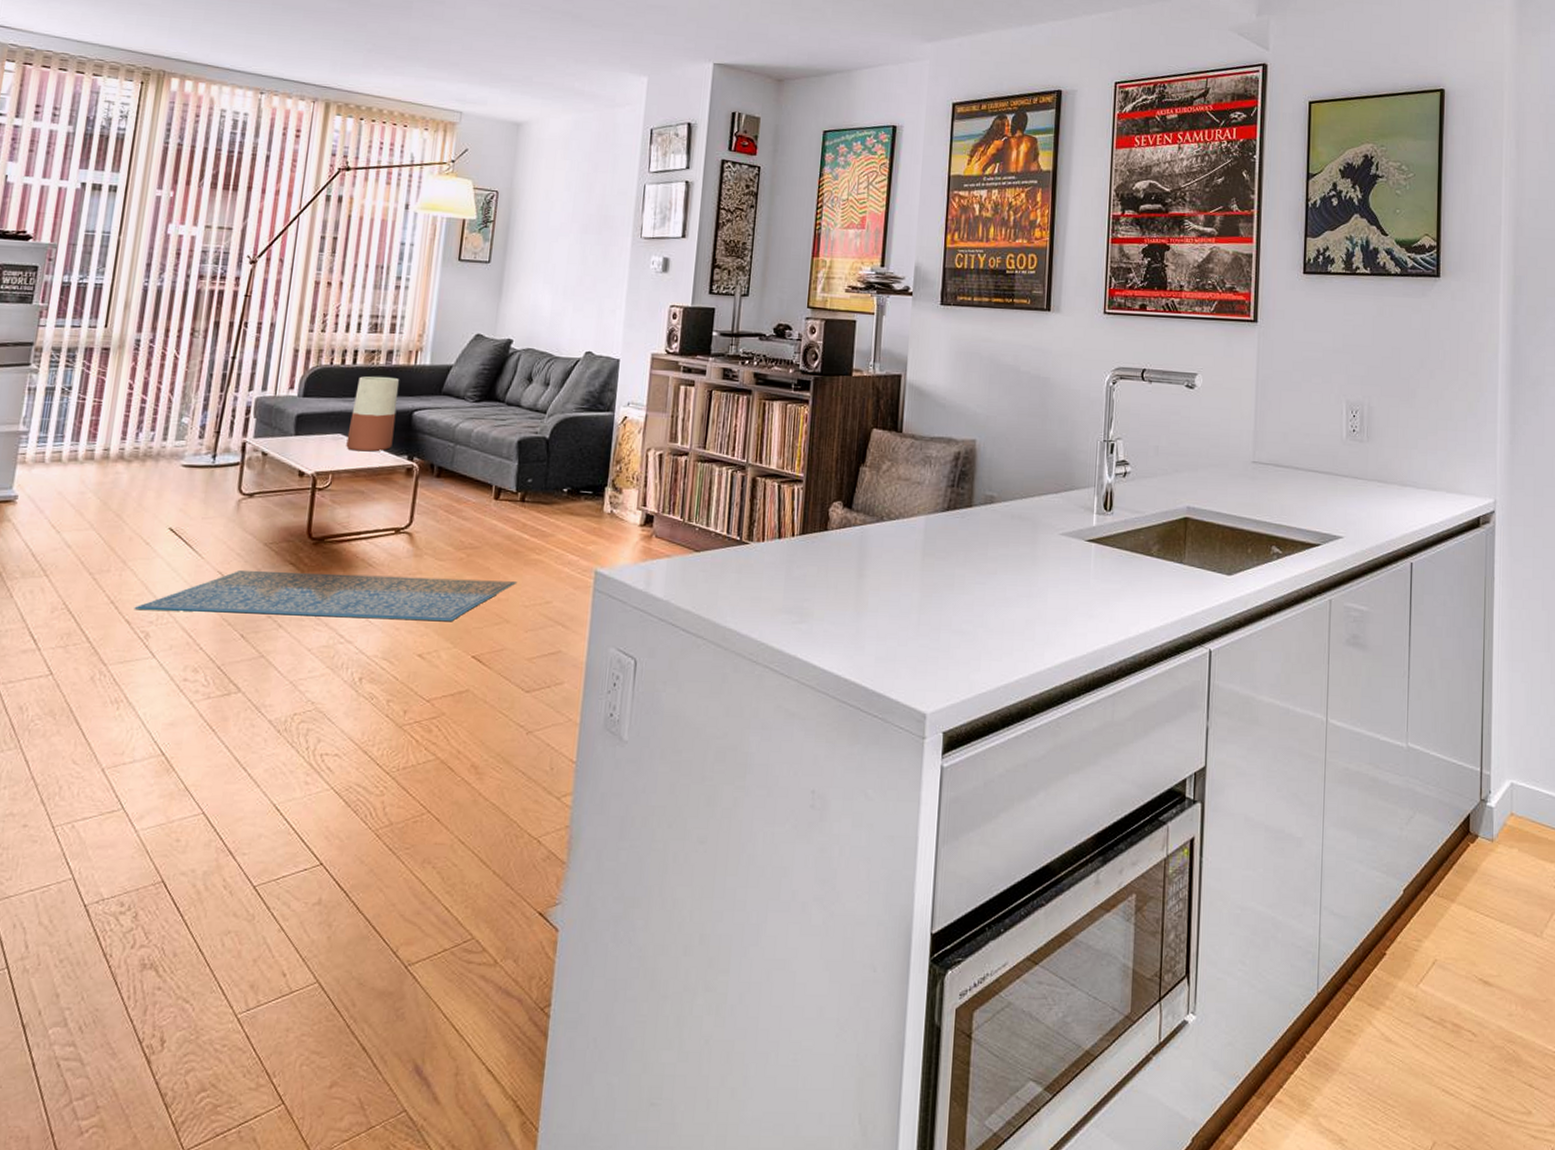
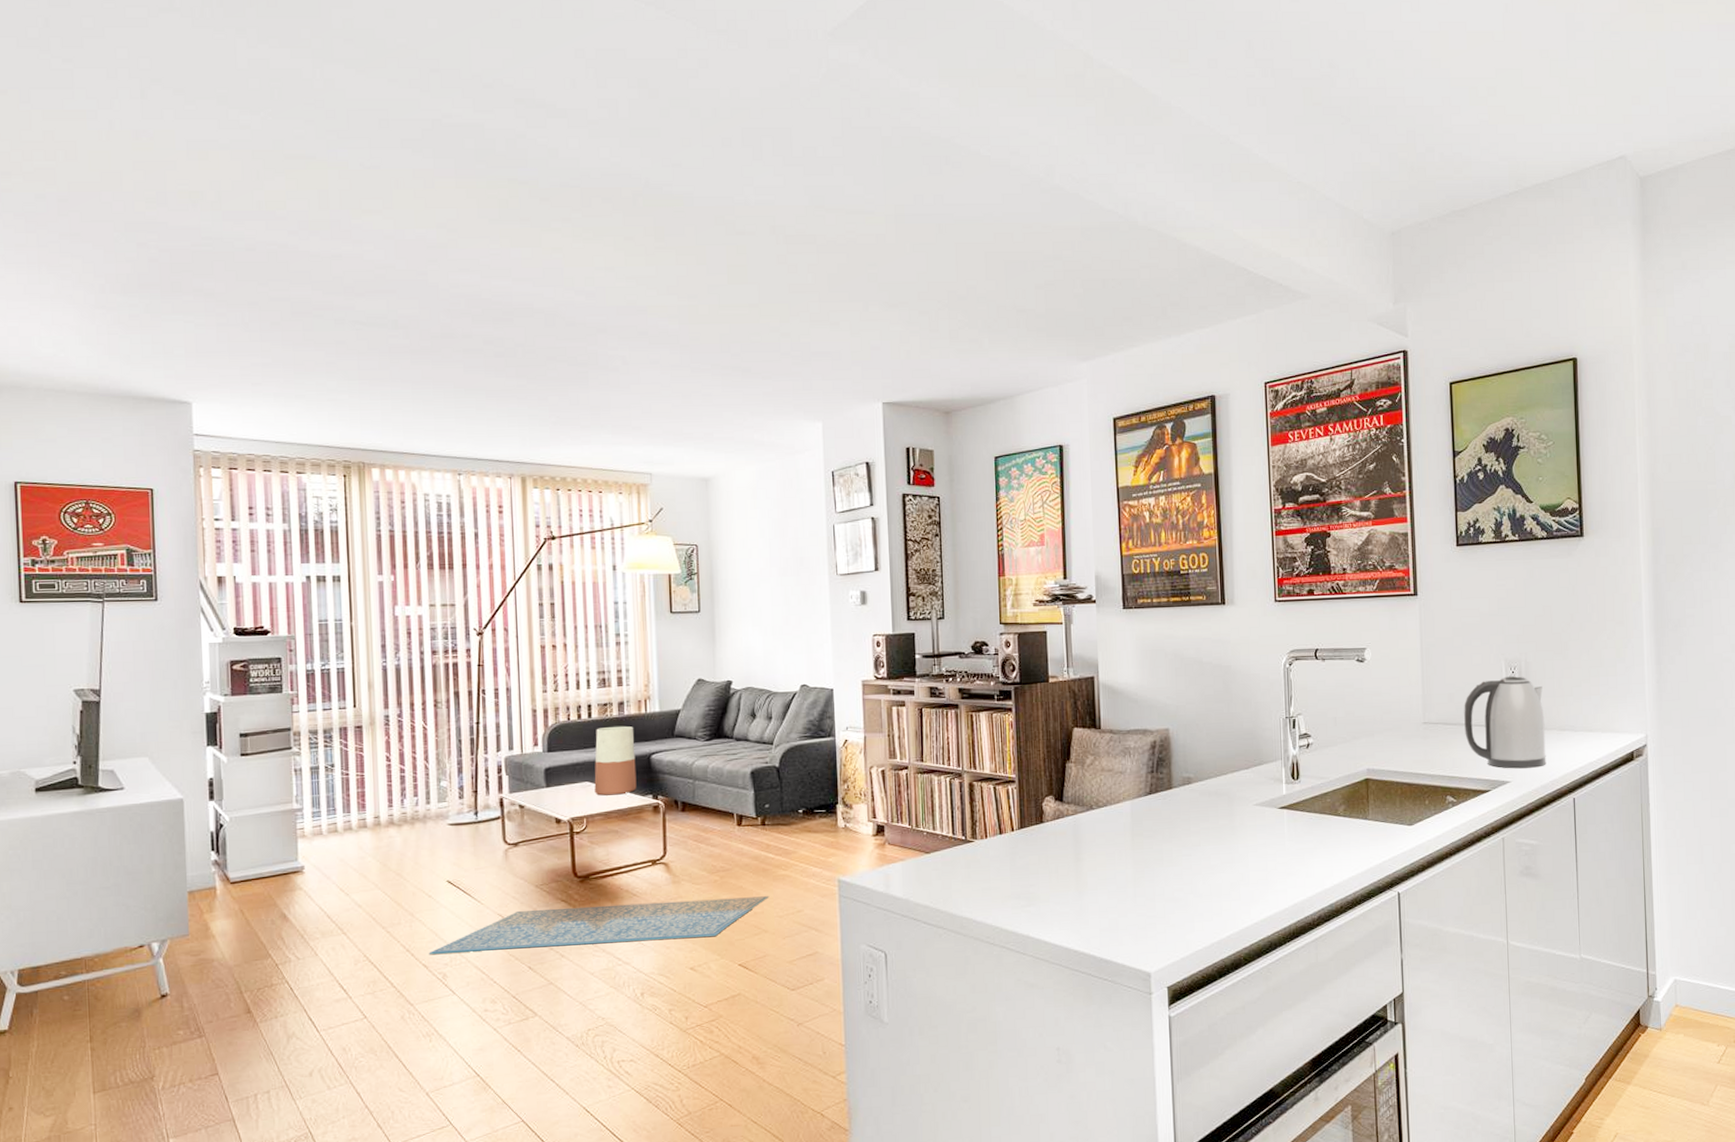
kettle: none [1297,419,1385,525] -> present [1464,675,1546,769]

